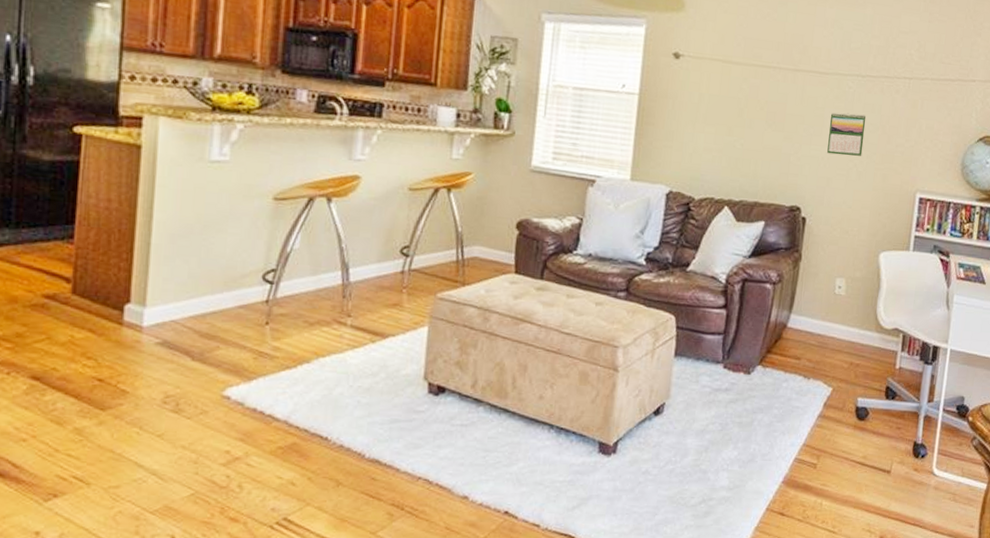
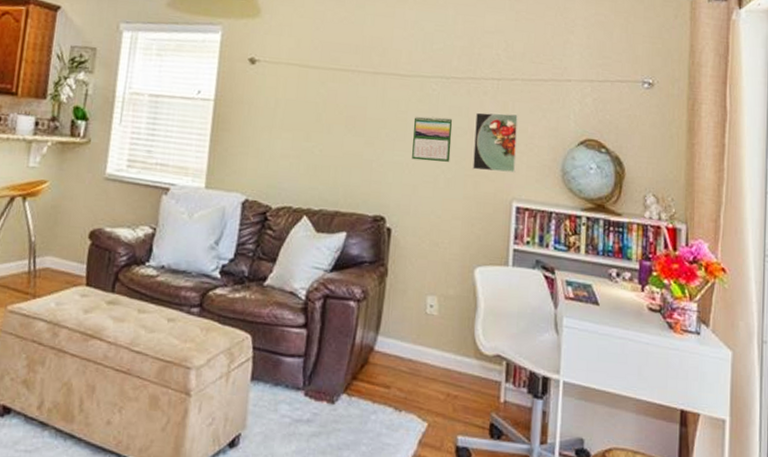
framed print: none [882,109,927,167] -> present [472,112,519,174]

